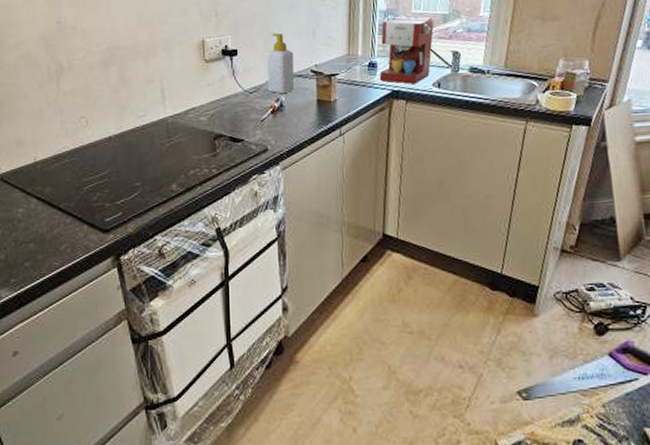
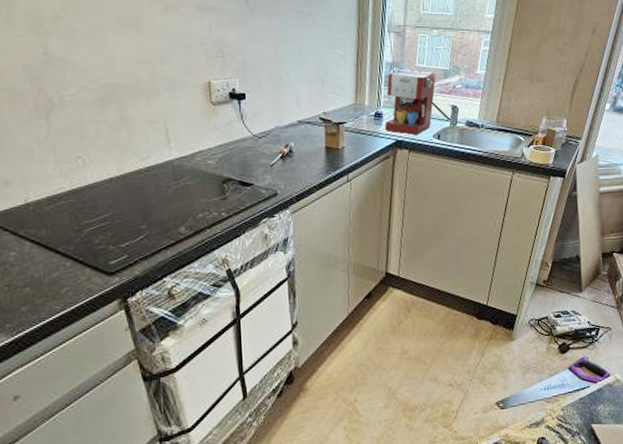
soap bottle: present [267,33,295,94] -> none [276,78,304,140]

